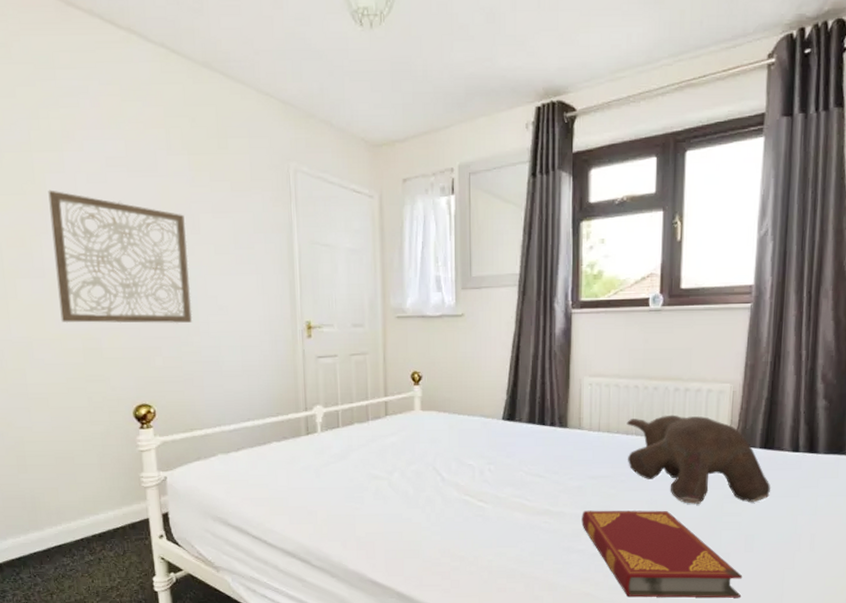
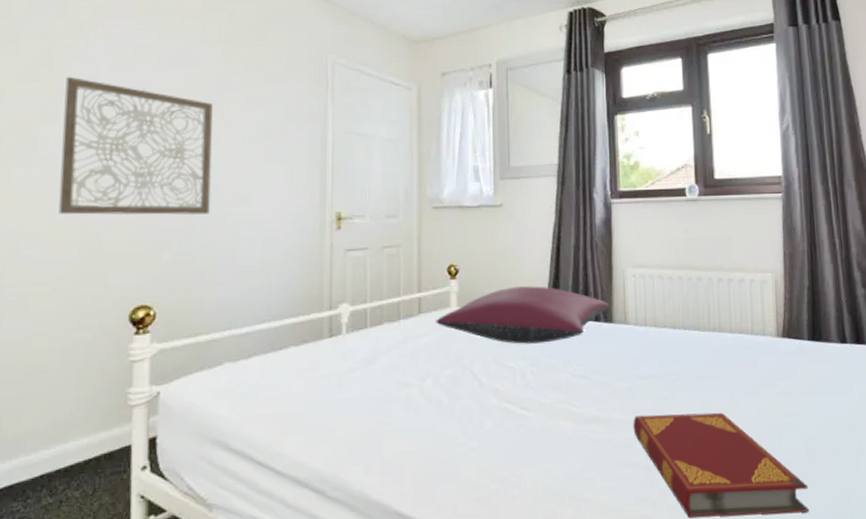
pillow: none [401,392,565,445] -> present [436,286,610,344]
teddy bear: present [626,415,770,504] -> none [673,306,824,404]

